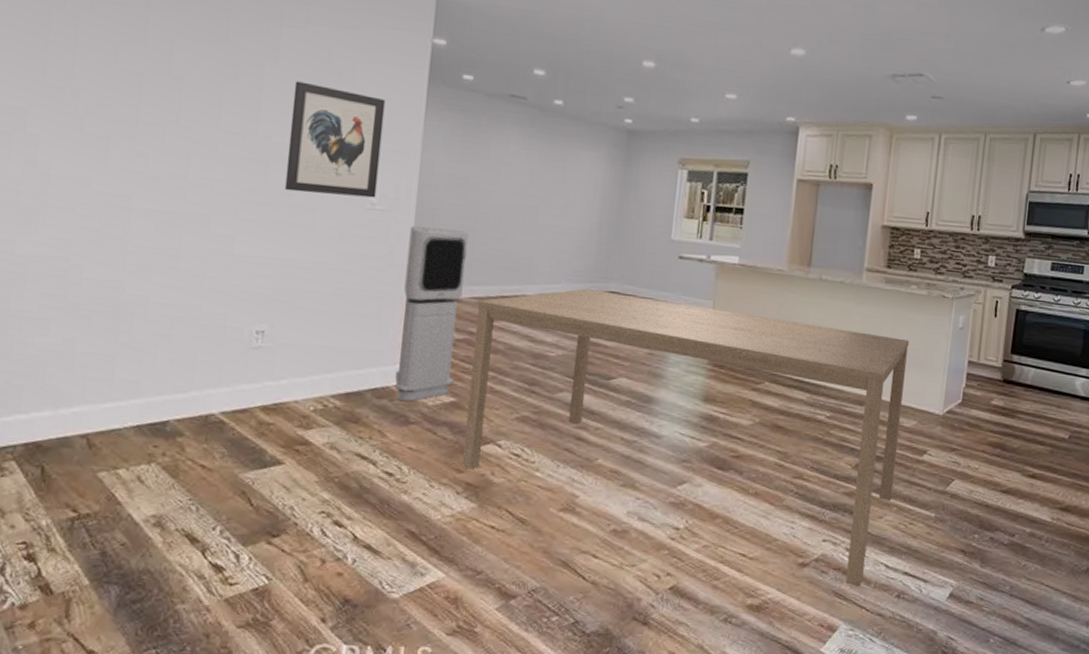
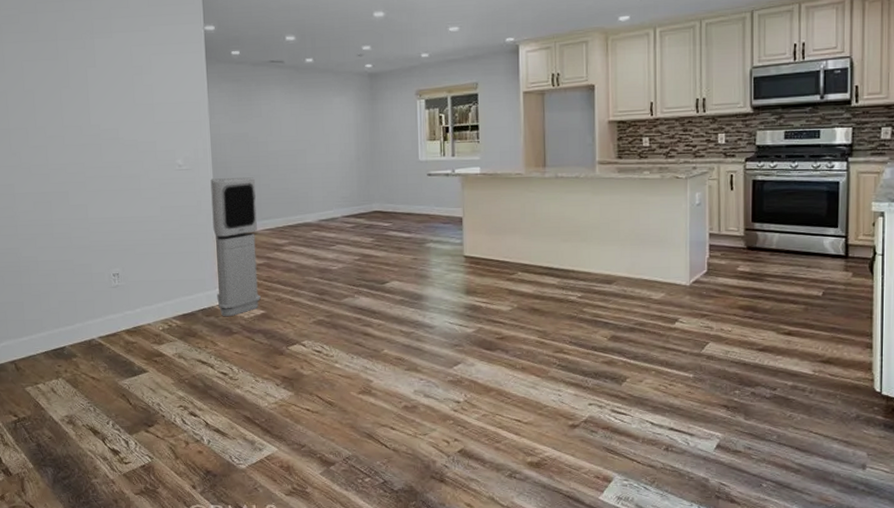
wall art: present [284,81,386,198] -> none [110,78,182,165]
dining table: present [462,289,910,587] -> none [270,211,650,442]

